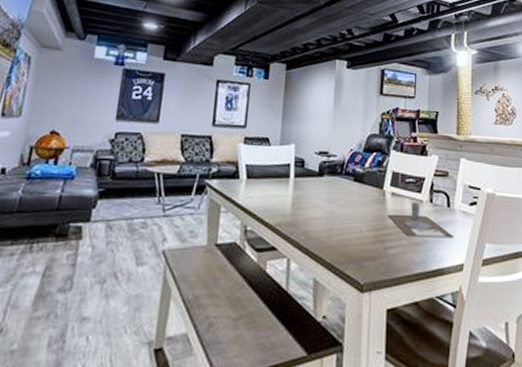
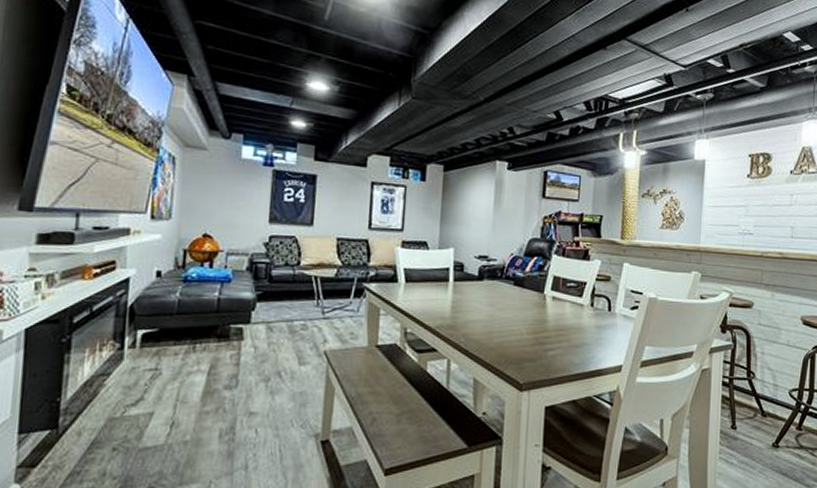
place setting: present [388,202,454,238] -> none [548,306,614,341]

